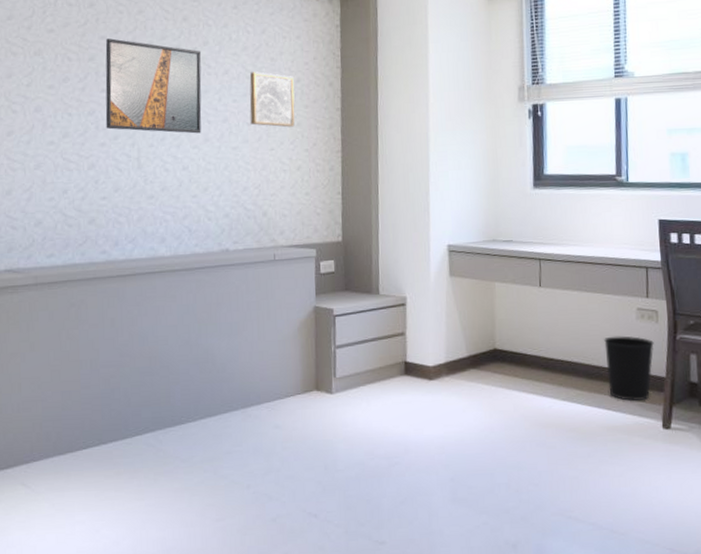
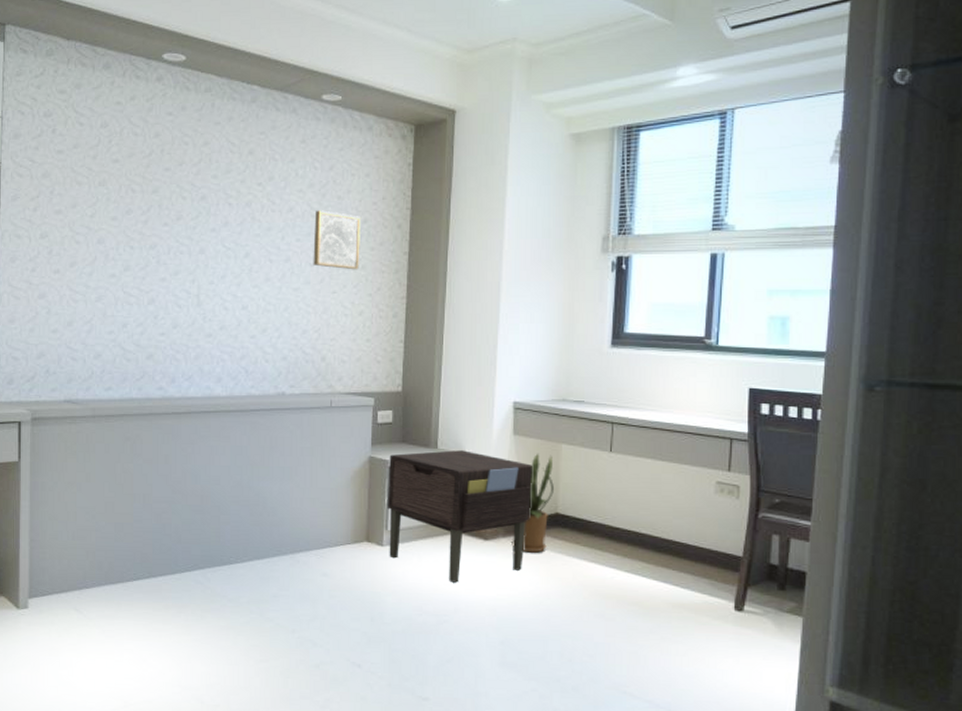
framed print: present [105,38,202,134] -> none [167,171,265,273]
nightstand: none [333,294,471,424] -> present [387,450,534,583]
house plant: none [455,292,491,389] -> present [511,453,554,553]
wastebasket: present [604,335,654,401] -> none [677,509,732,580]

